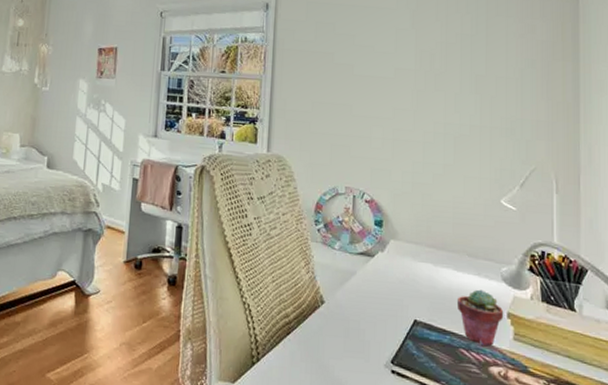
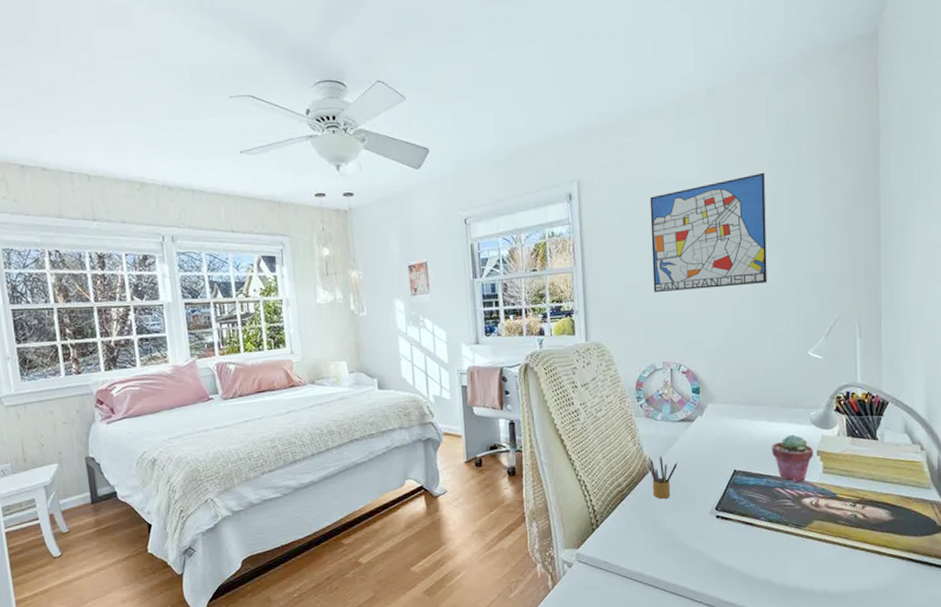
pencil box: none [320,289,353,341] -> present [647,455,678,499]
wall art: none [342,11,462,121] -> present [649,172,767,292]

